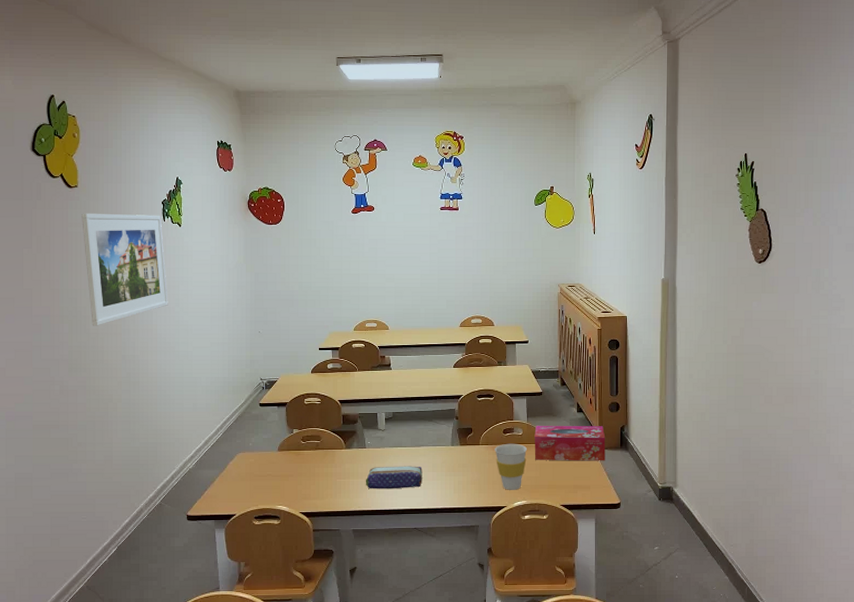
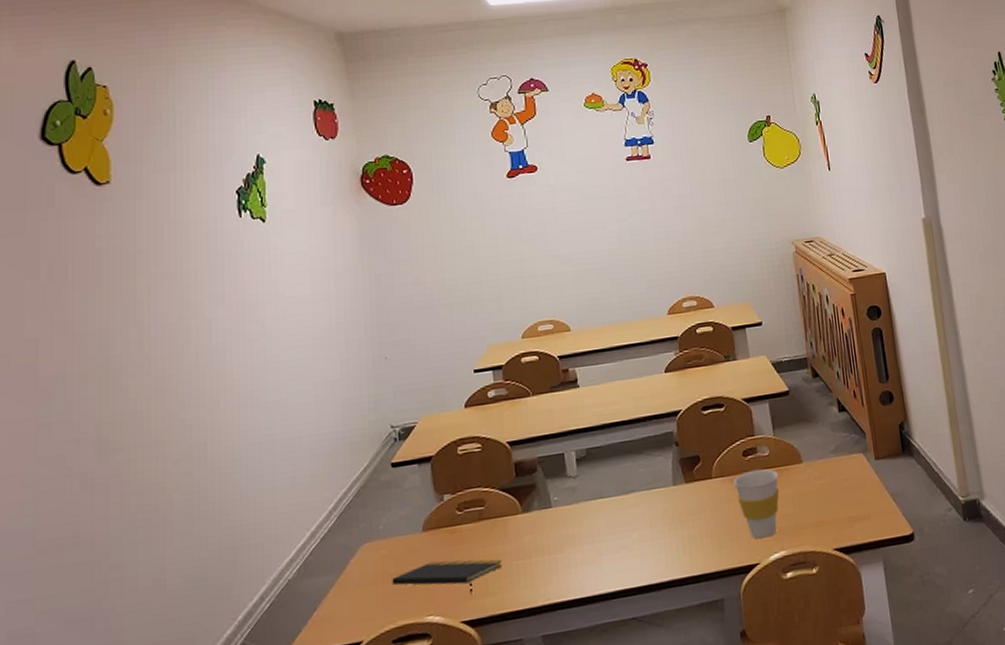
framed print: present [82,213,168,326] -> none [116,209,249,382]
notepad: none [256,471,329,496] -> present [392,559,502,594]
pencil case: present [365,466,422,489] -> none [554,523,637,569]
tissue box: present [534,425,606,461] -> none [785,426,885,489]

